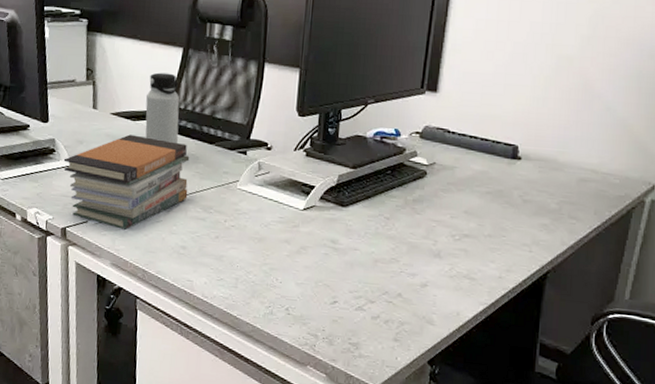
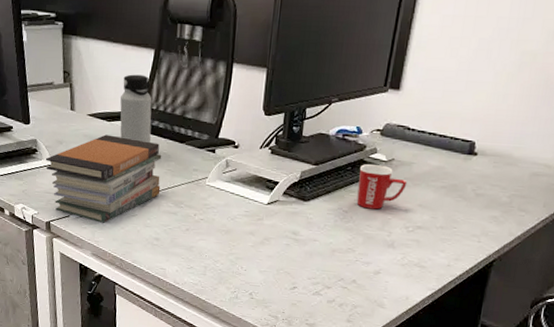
mug: none [398,168,451,216] -> present [356,164,408,210]

